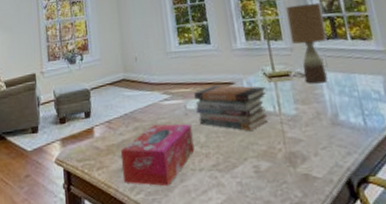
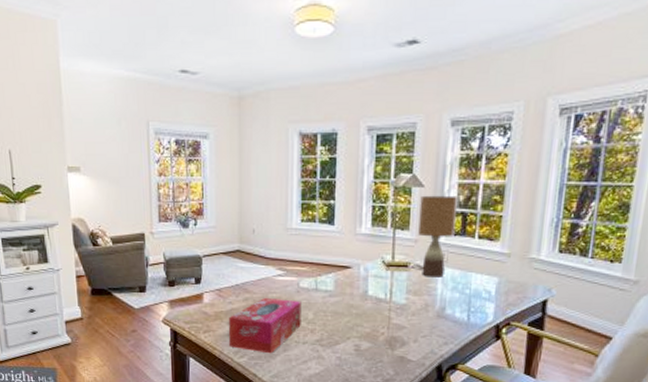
book stack: present [194,85,269,132] -> none [309,267,382,314]

